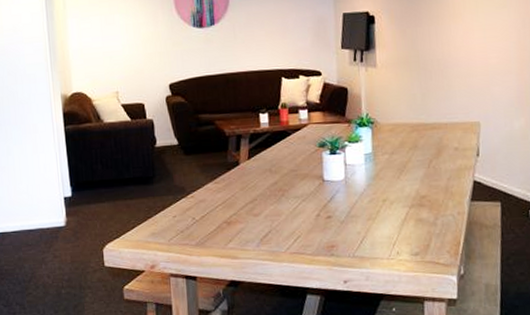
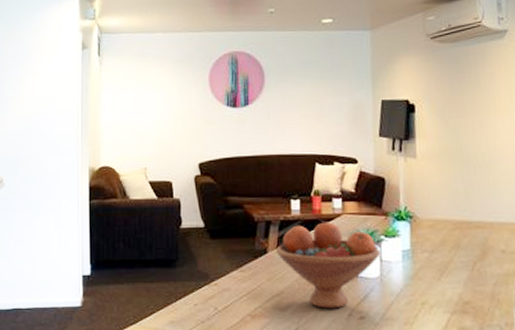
fruit bowl: none [248,132,345,212] -> present [276,222,381,309]

